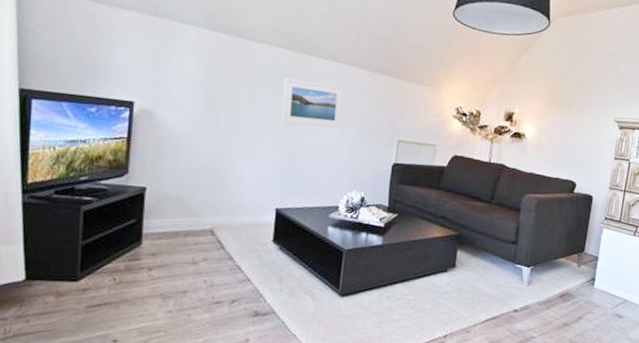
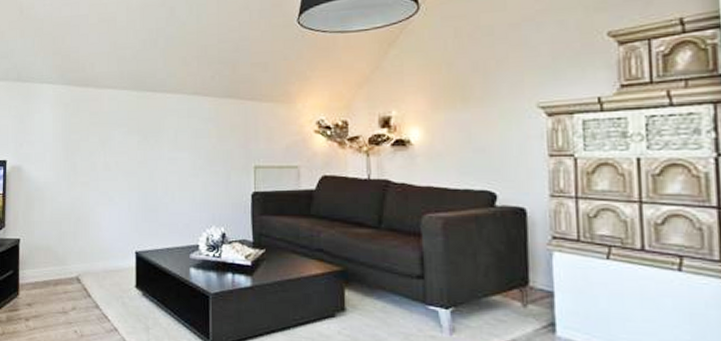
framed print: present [281,77,344,129] -> none [132,117,192,163]

